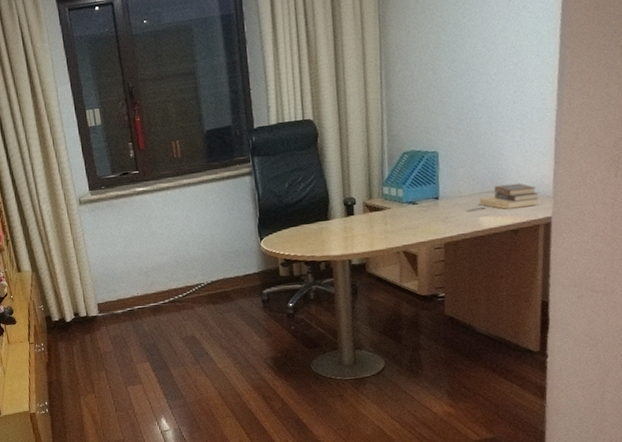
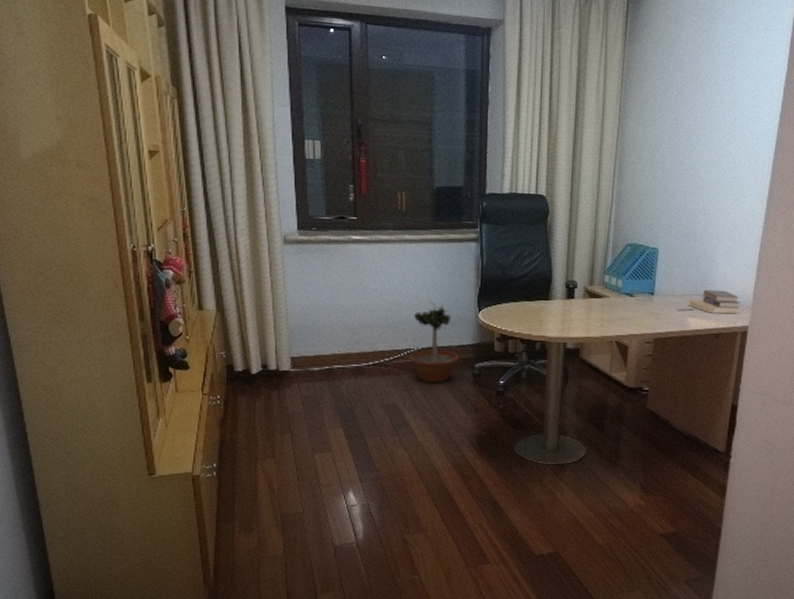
potted tree: none [199,238,247,313] -> present [409,302,459,383]

